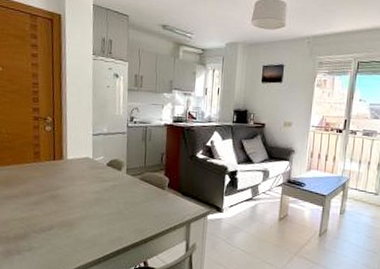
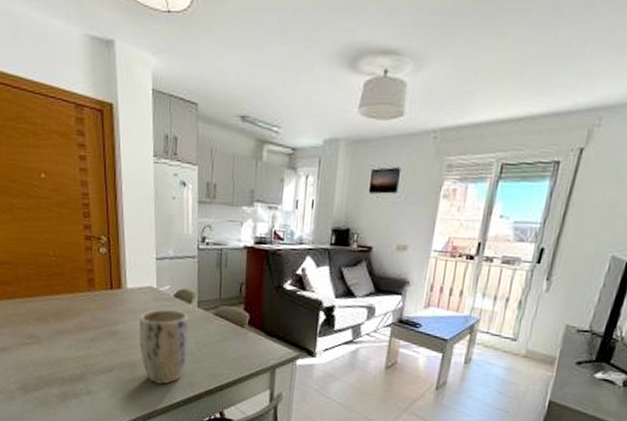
plant pot: none [76,176,119,239] -> present [139,309,189,384]

